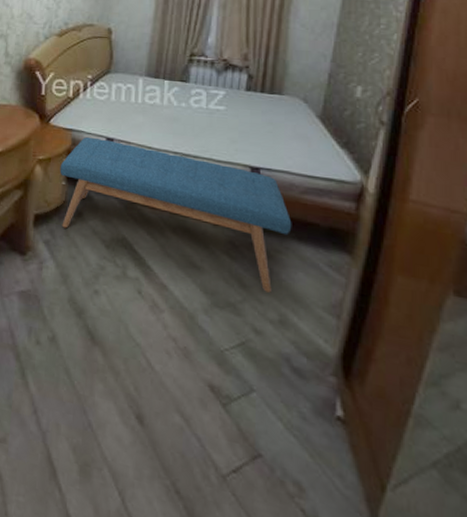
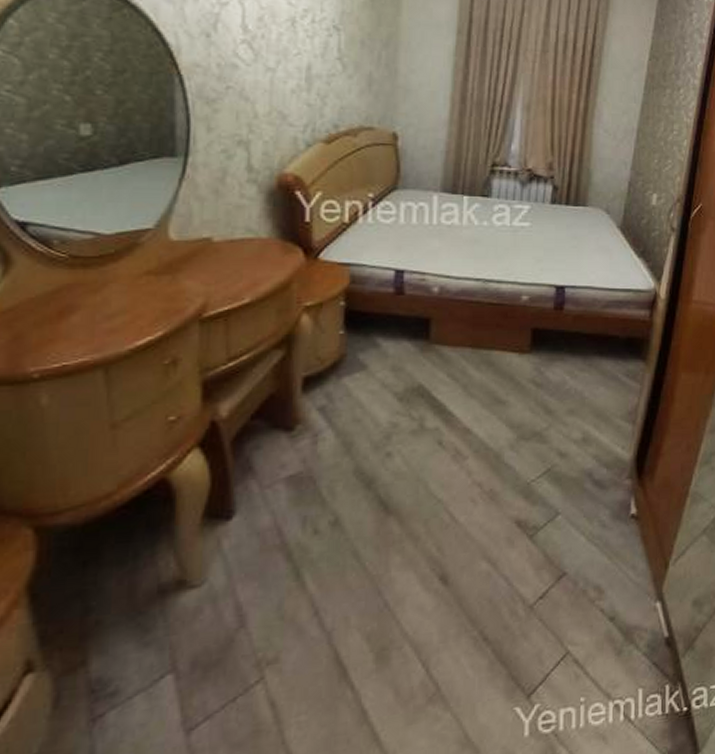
bench: present [60,136,292,293] -> none [335,271,595,413]

